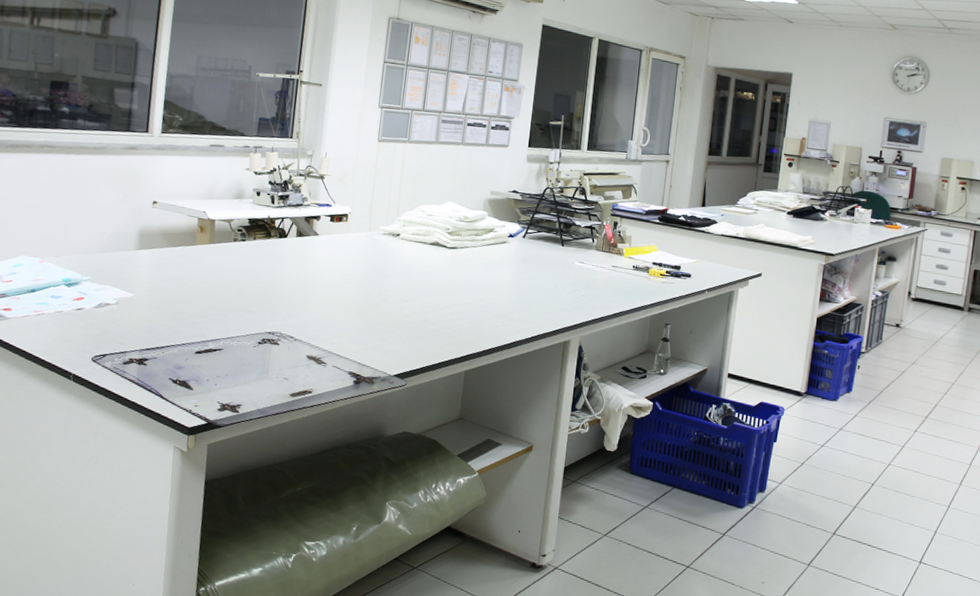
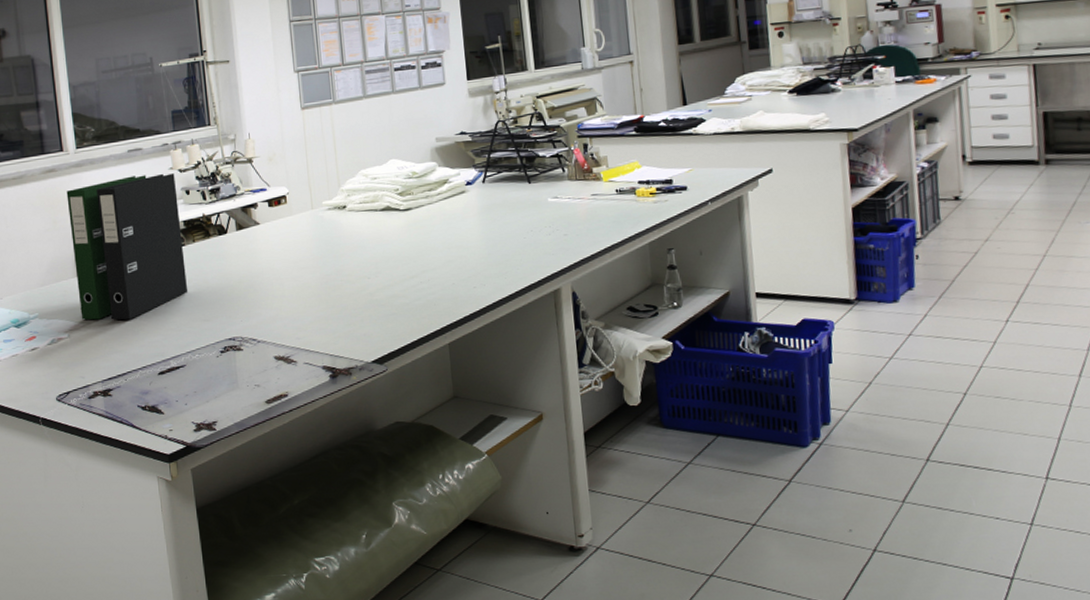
binder: none [132,168,250,299] -> present [66,173,188,320]

